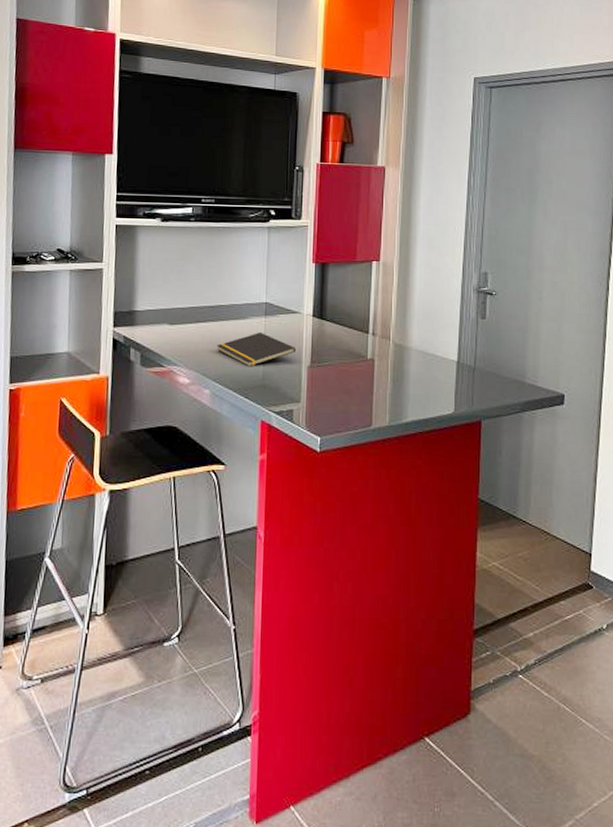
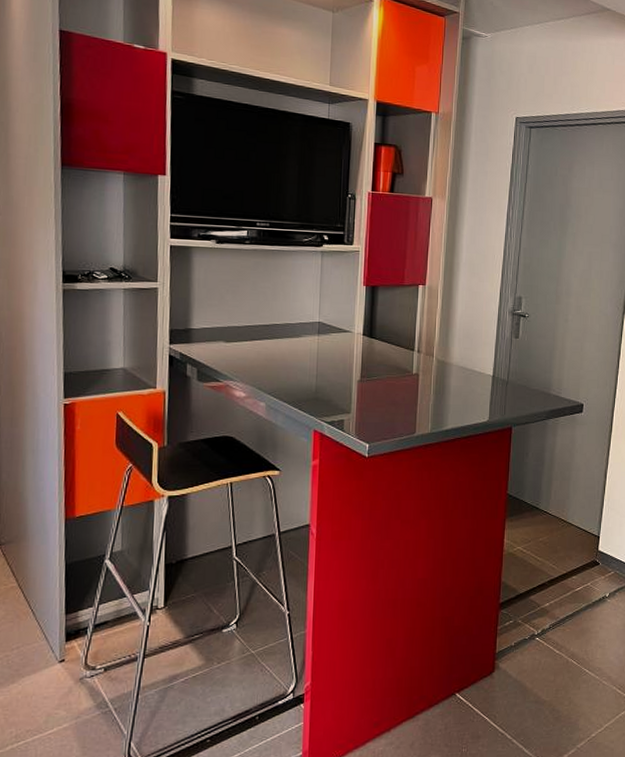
notepad: present [216,332,296,367] -> none [271,350,347,382]

